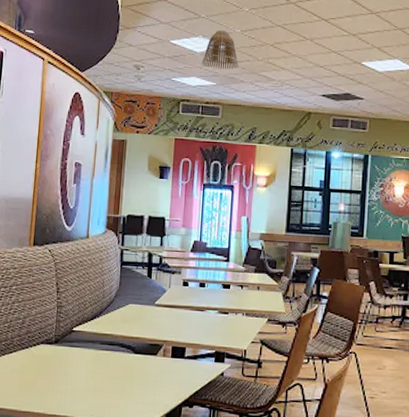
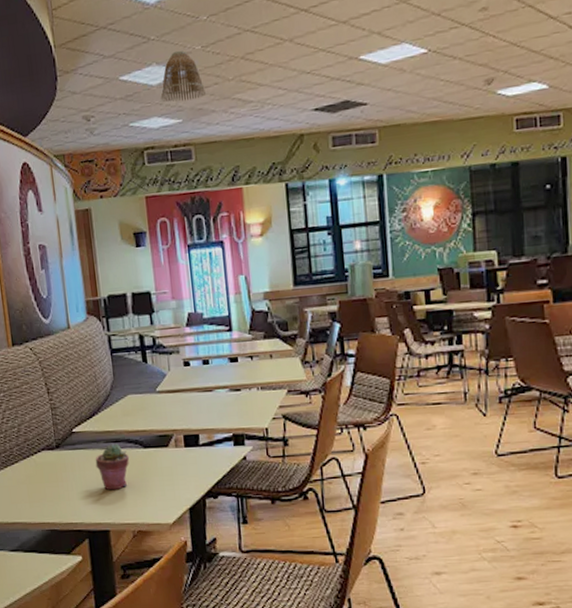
potted succulent: none [88,346,121,389] -> present [95,444,130,491]

